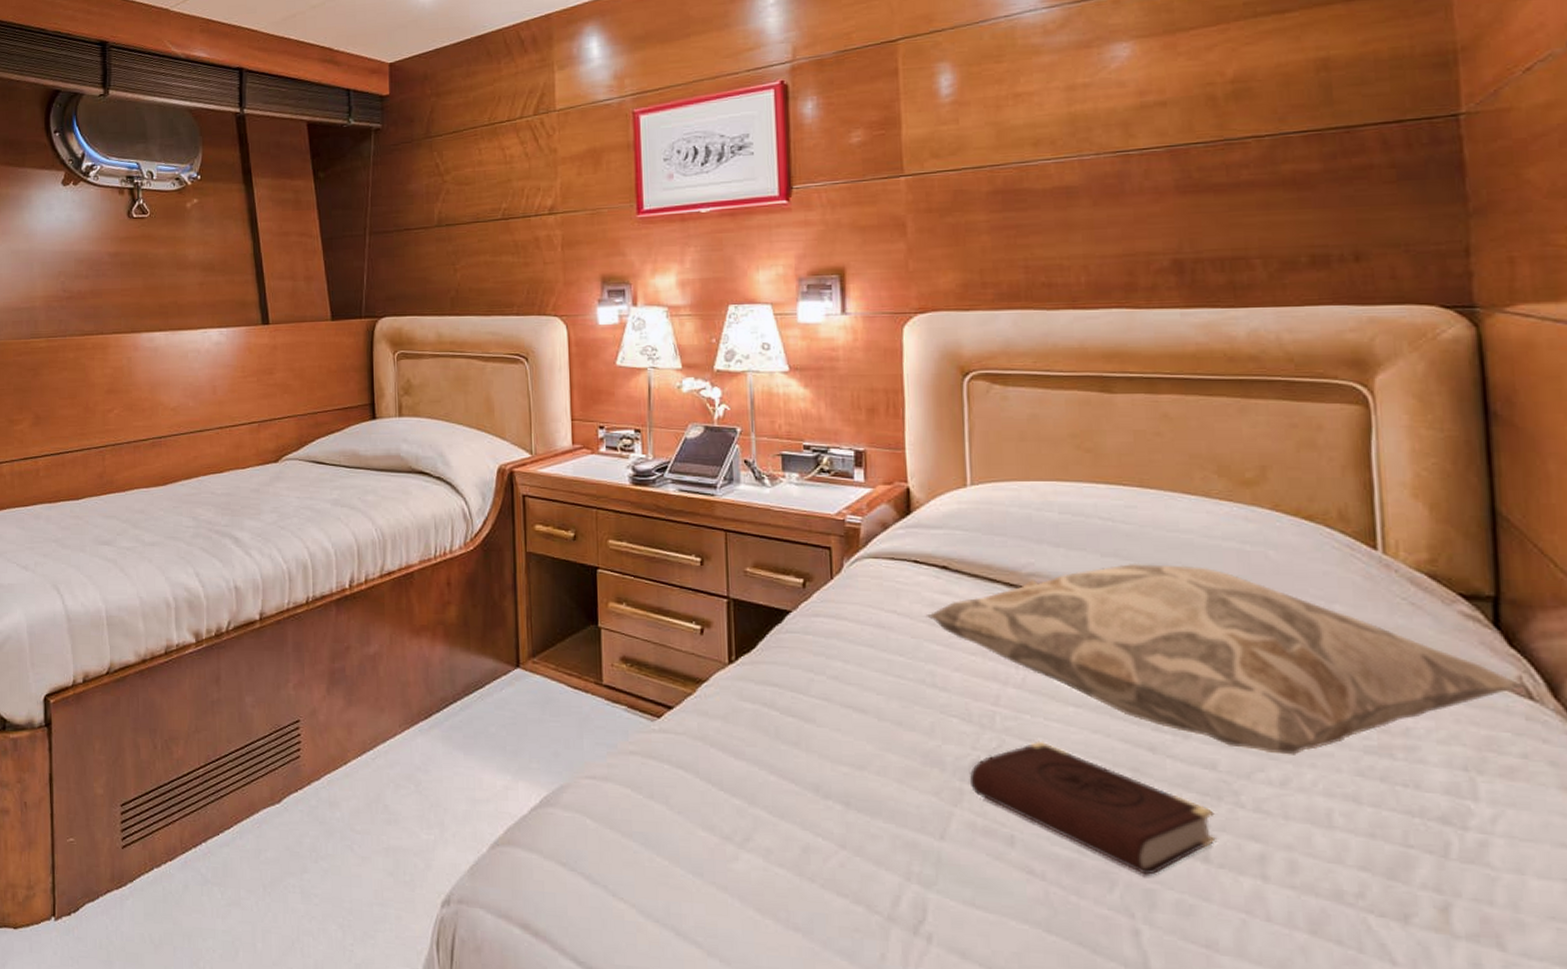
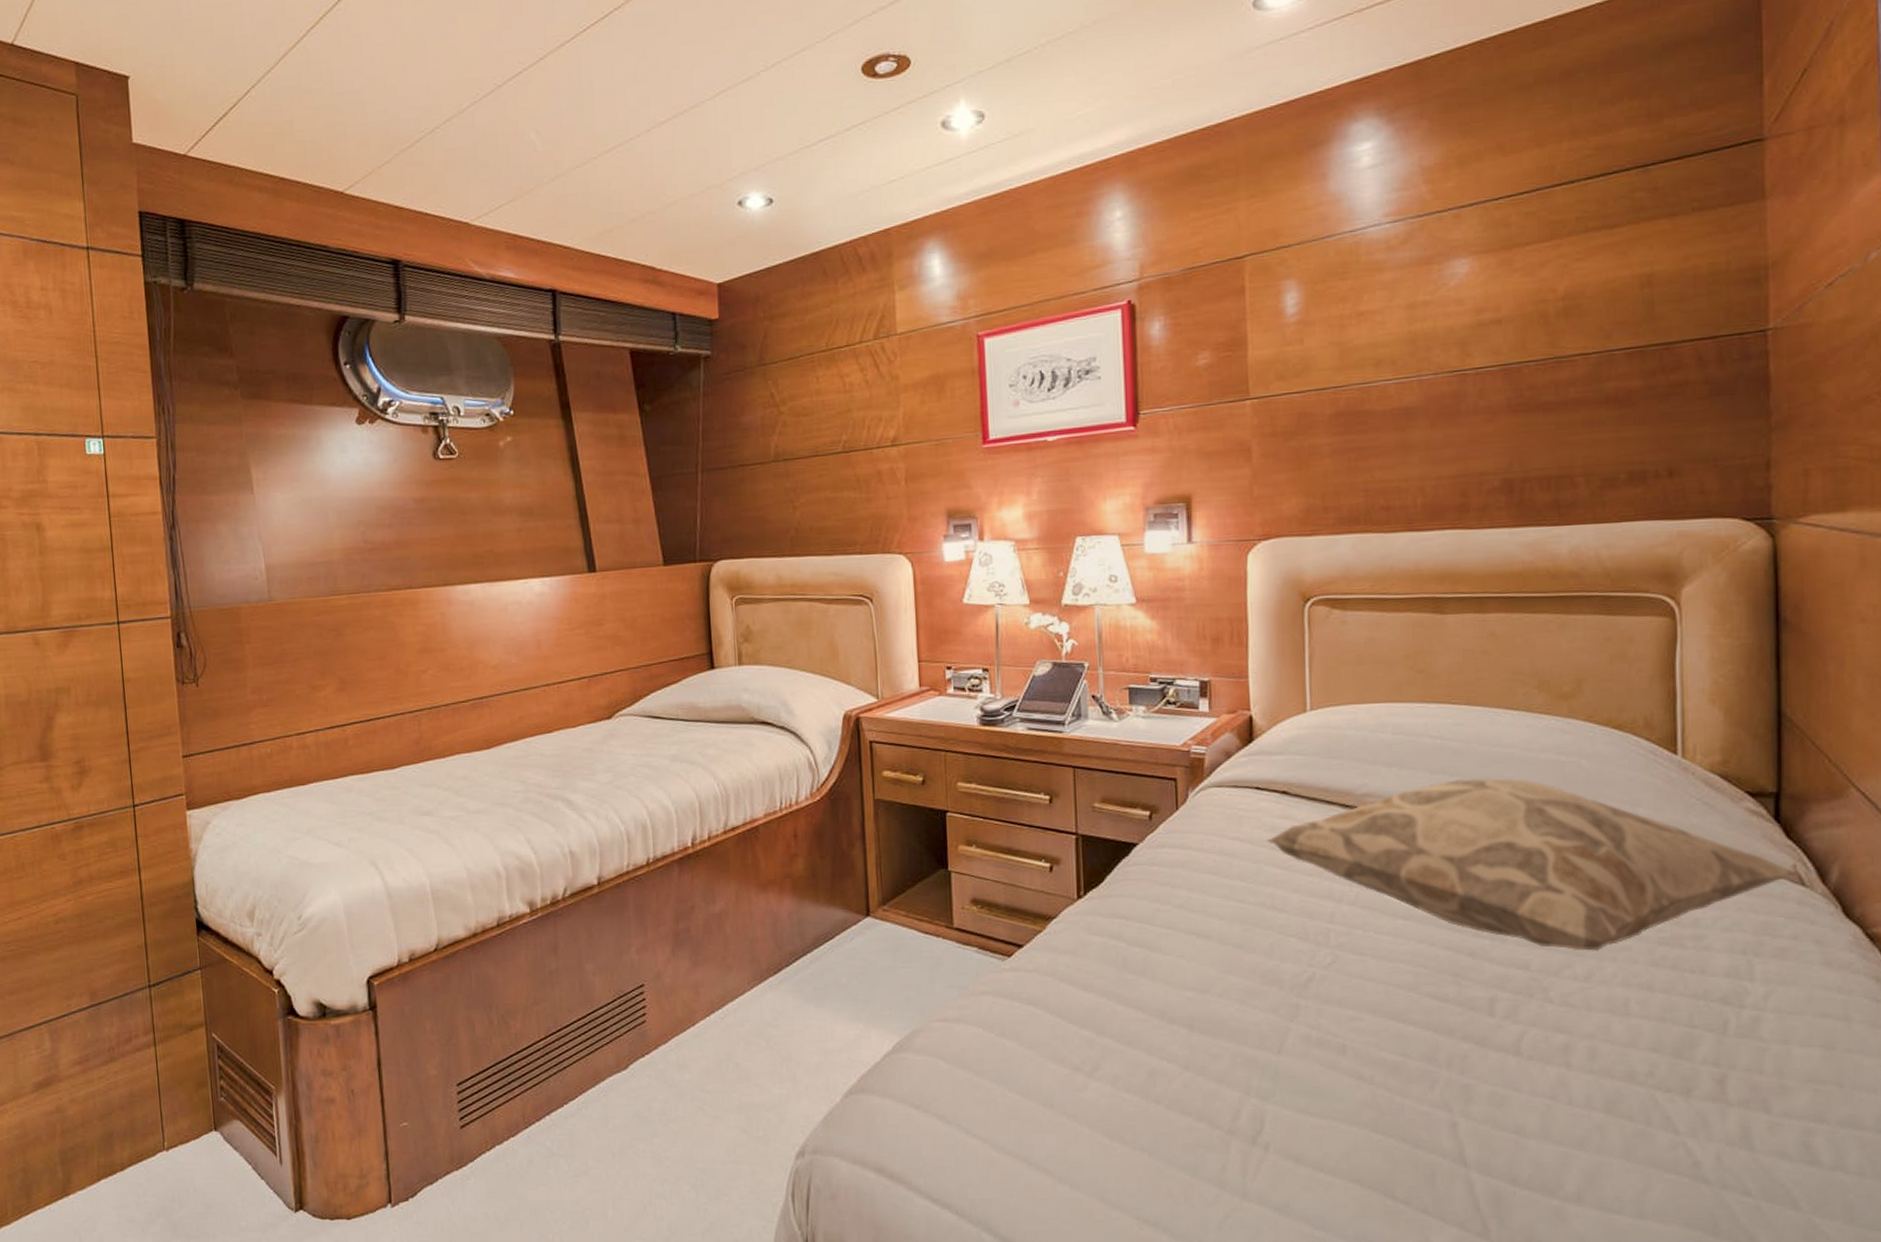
book: present [969,741,1216,875] -> none [1305,953,1527,1072]

